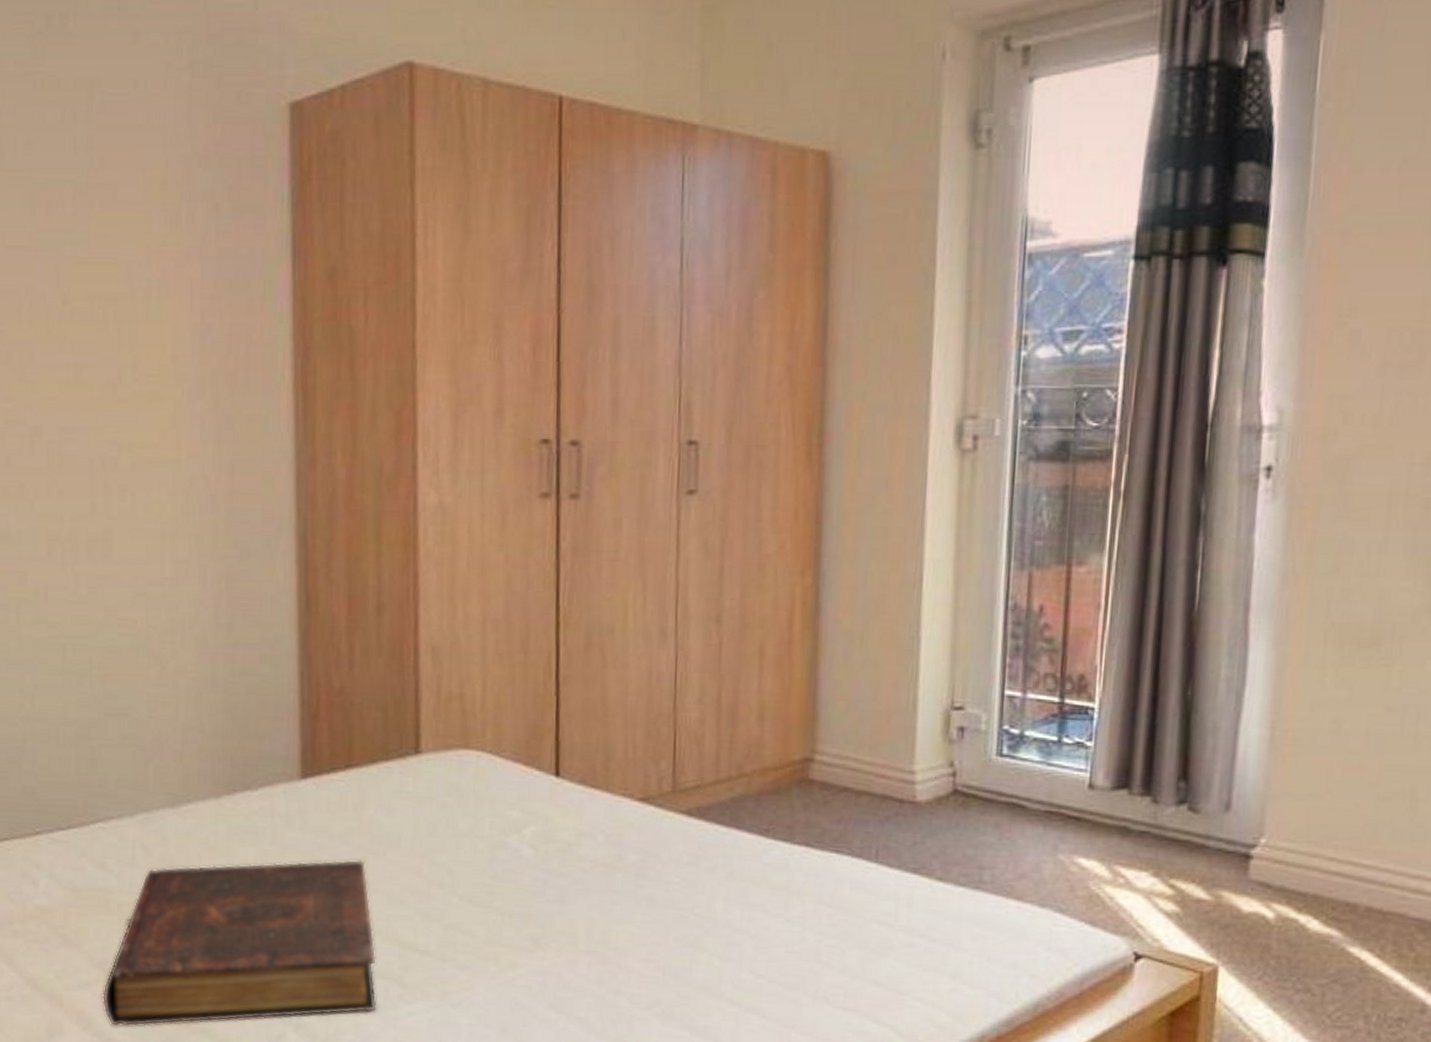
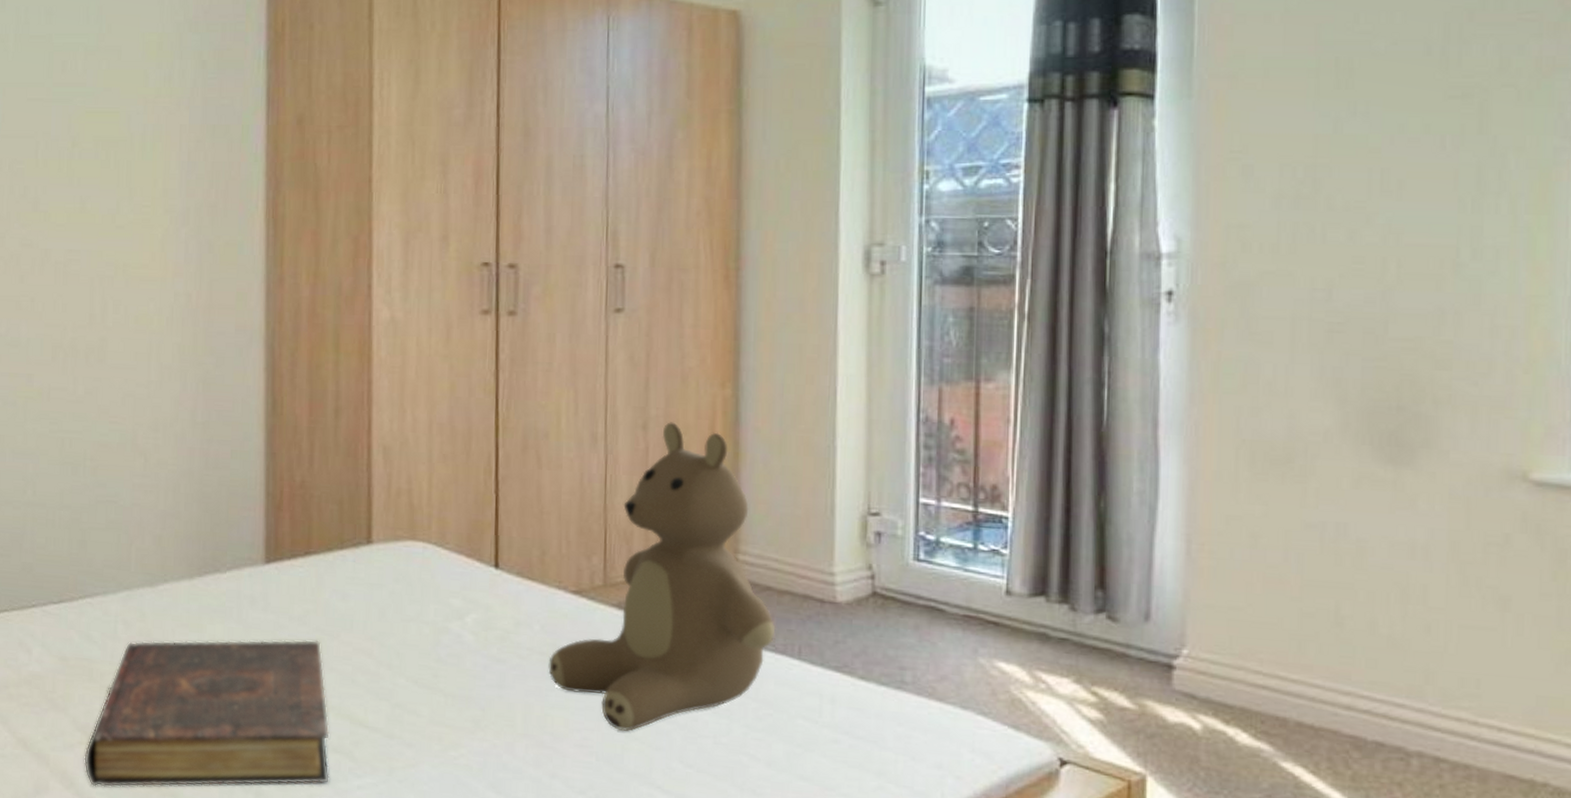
teddy bear: none [612,614,853,943] -> present [548,422,776,731]

